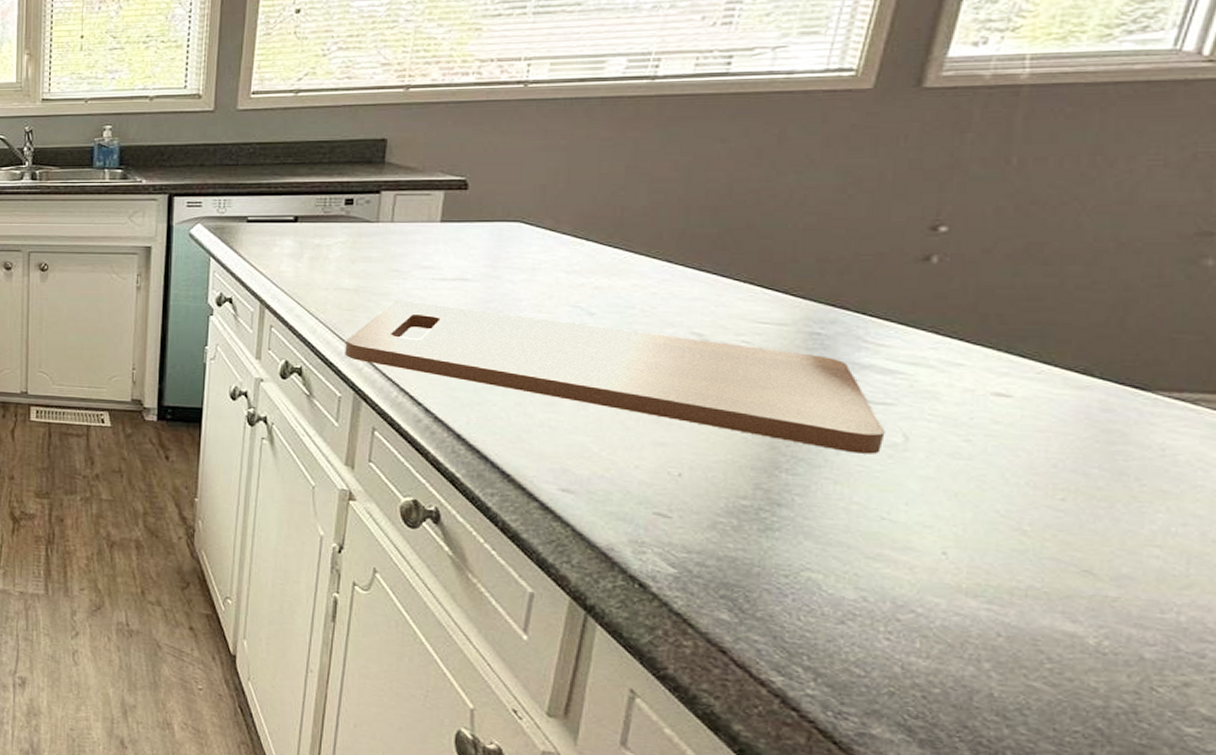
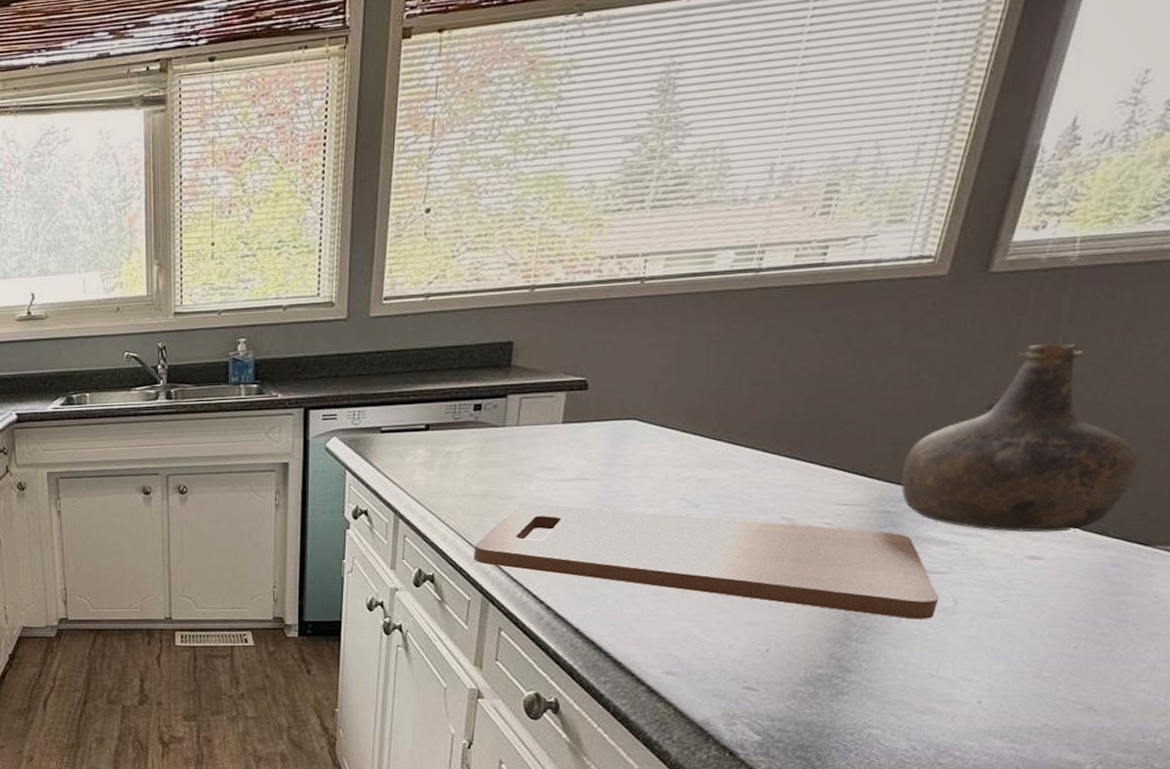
bottle: none [830,164,1125,368] -> present [900,343,1139,533]

